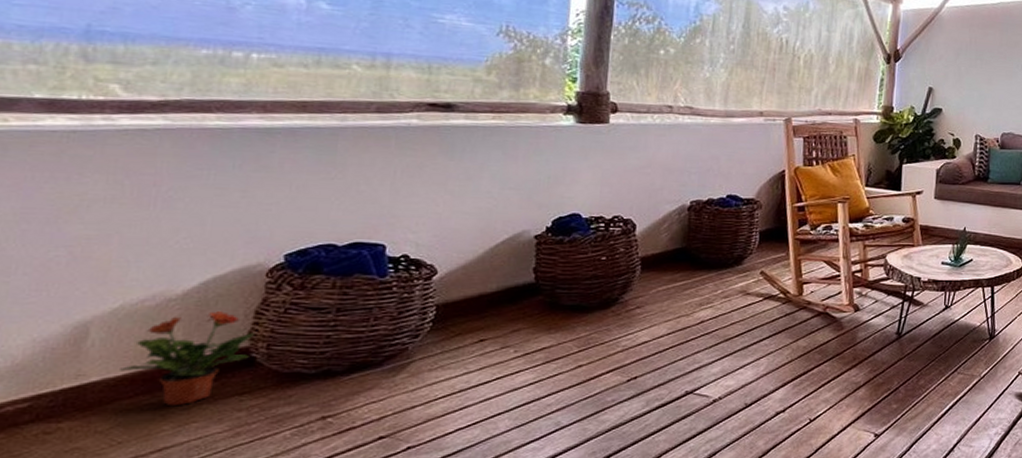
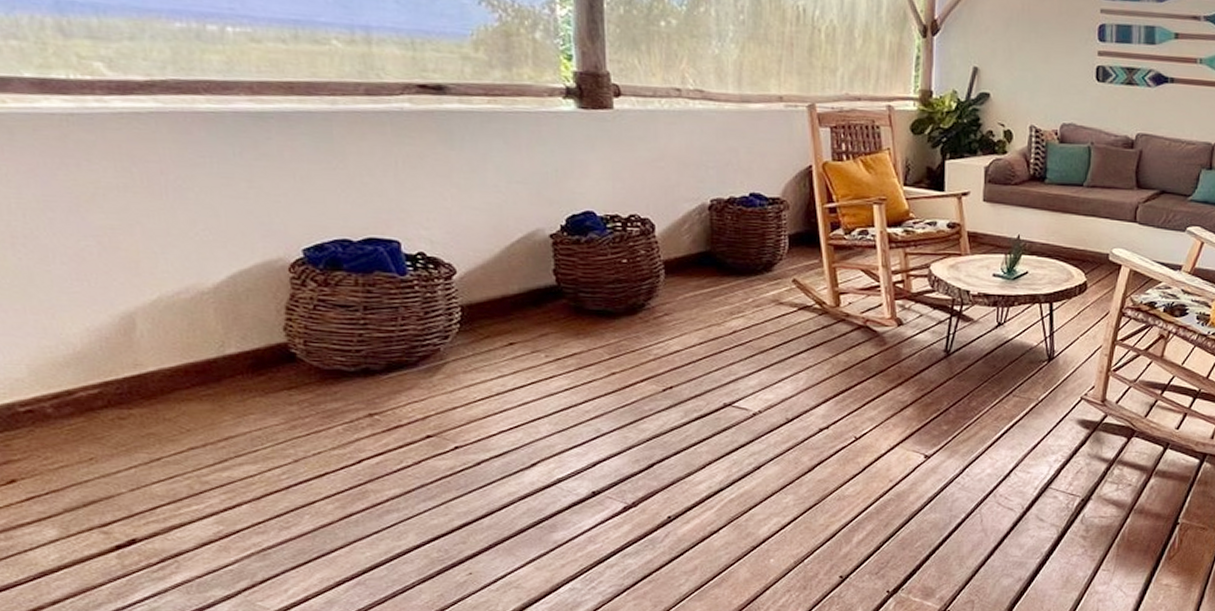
potted plant: present [120,310,256,407] -> none [172,305,291,398]

